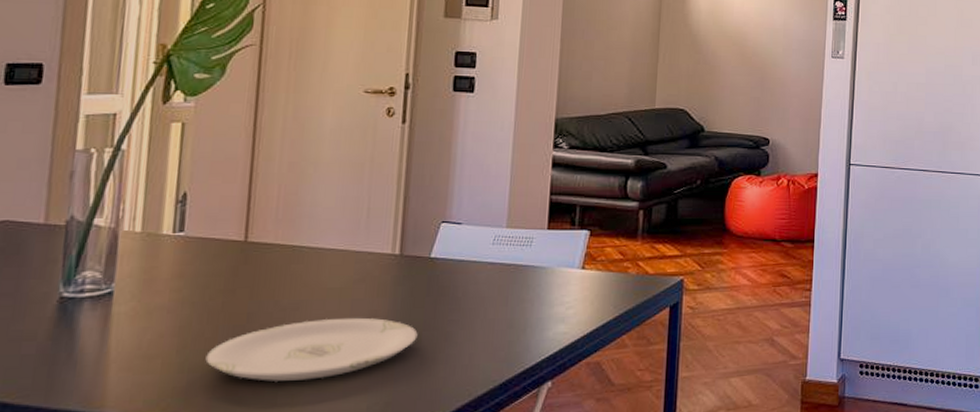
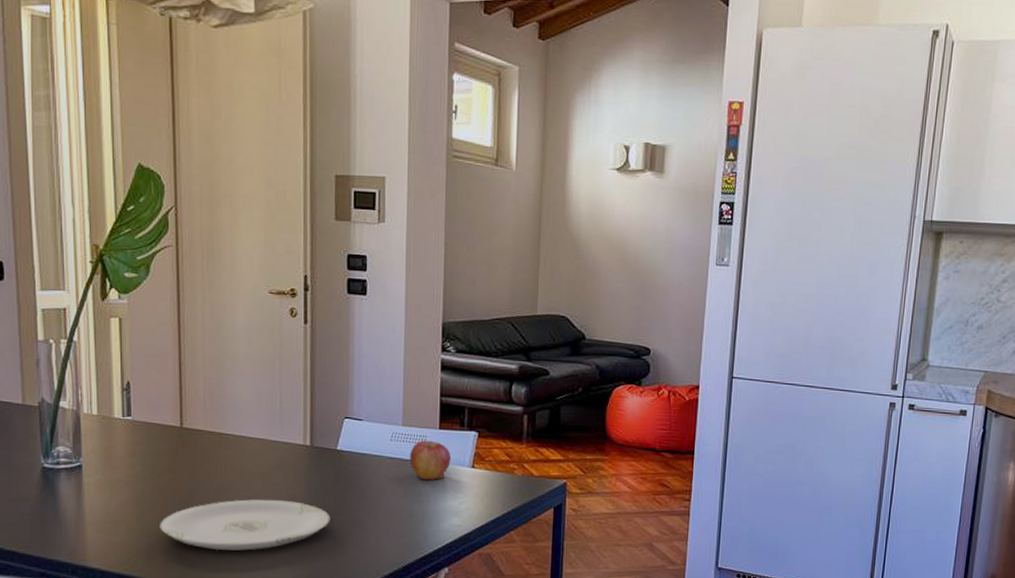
apple: none [512,242,559,284] -> present [409,440,451,480]

